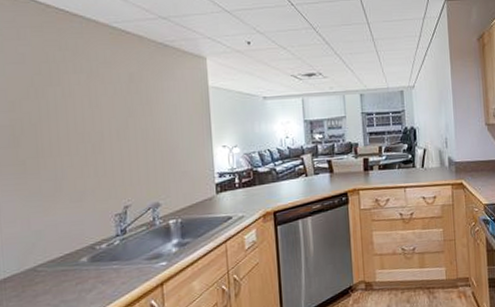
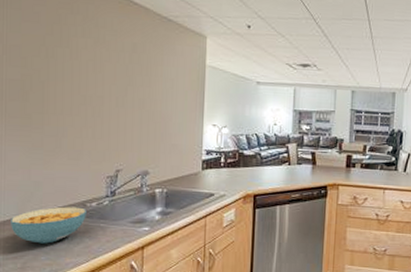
cereal bowl: none [12,251,97,297] -> present [11,206,86,244]

